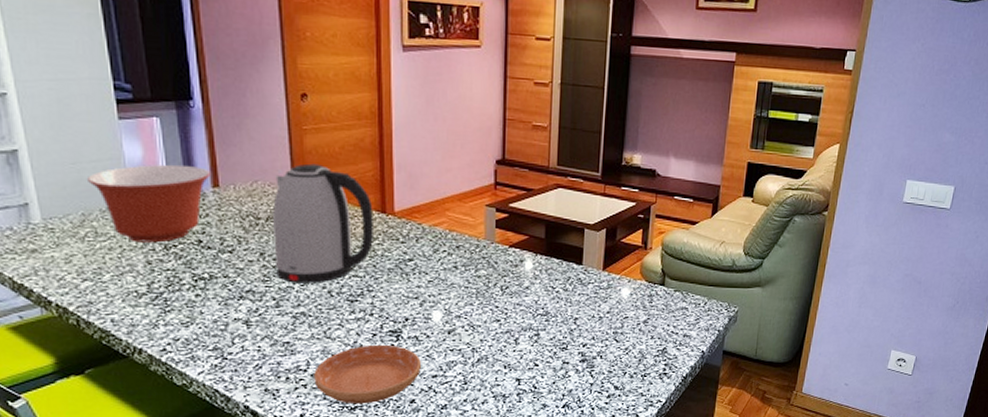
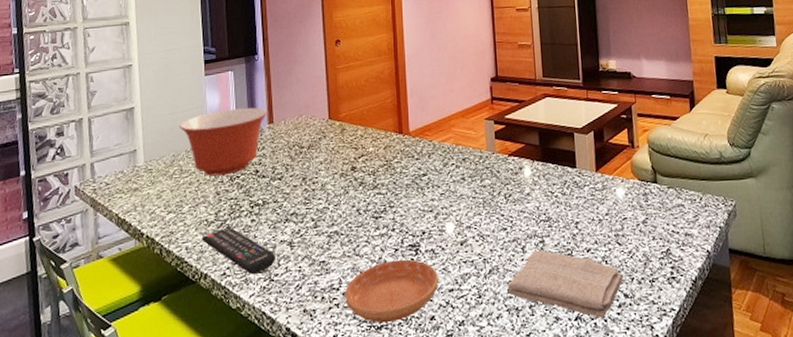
remote control: none [131,300,228,352] -> present [201,227,275,275]
kettle: present [273,163,373,284] -> none [313,96,393,204]
washcloth: none [495,342,616,406] -> present [507,250,624,318]

